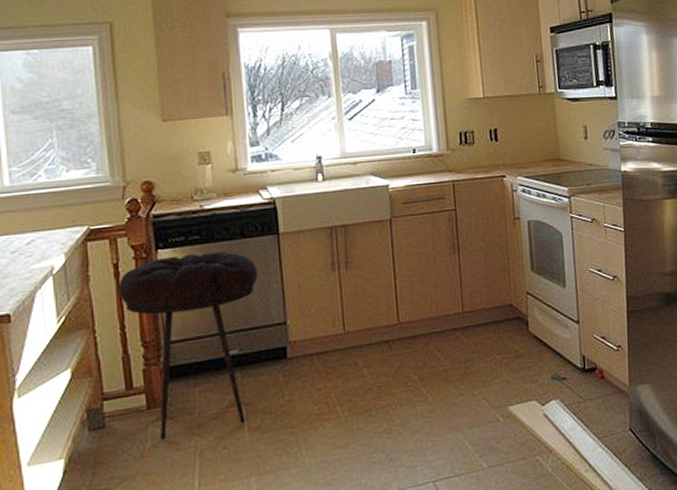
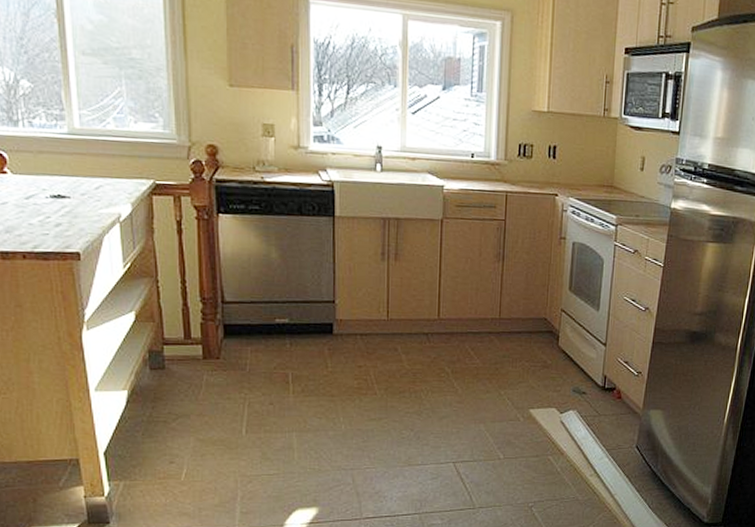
stool: present [118,251,258,441] -> none [180,222,312,389]

